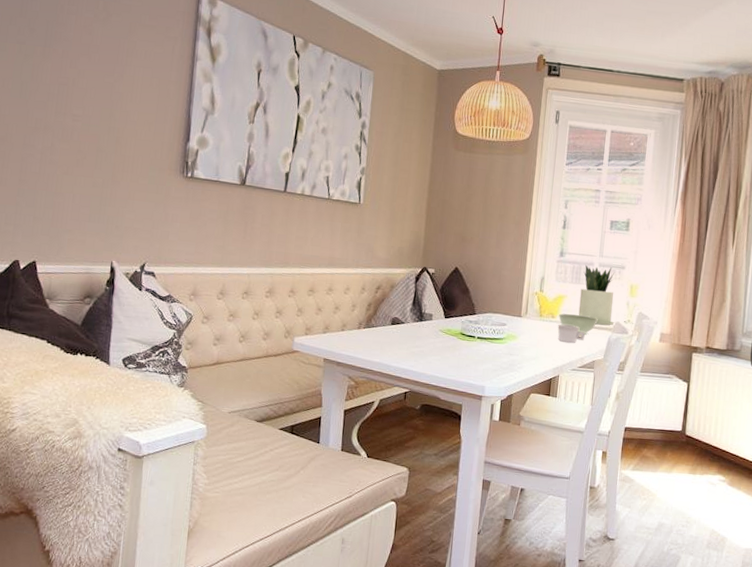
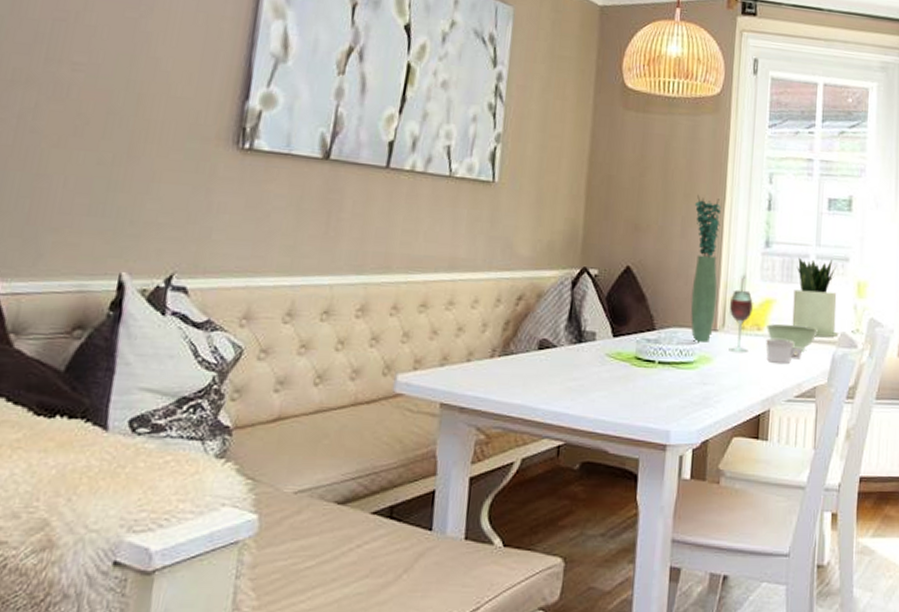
vase: none [502,215,528,325] -> present [690,194,722,342]
wineglass: none [530,287,549,334] -> present [729,290,753,354]

